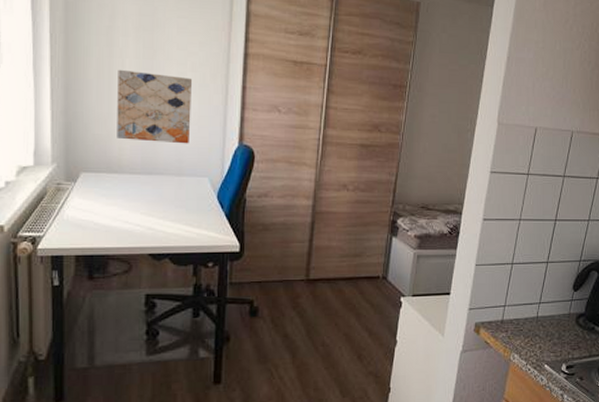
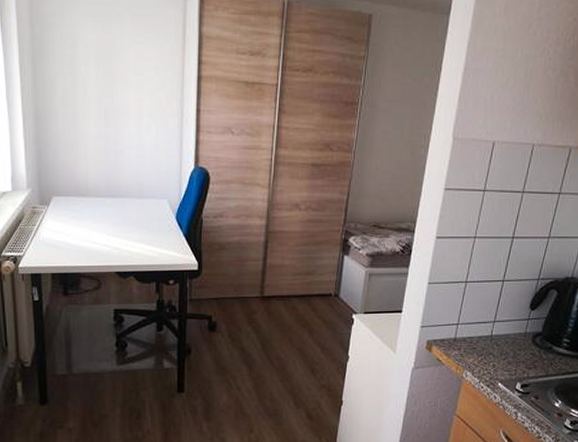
wall art: present [117,69,193,144] -> none [81,97,150,168]

